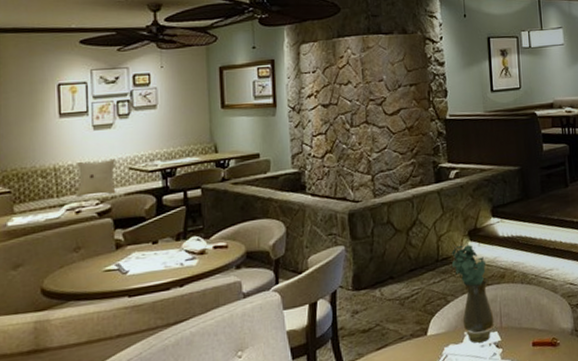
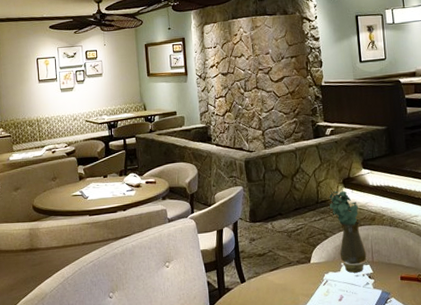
cushion: present [76,159,116,198] -> none [51,114,78,142]

